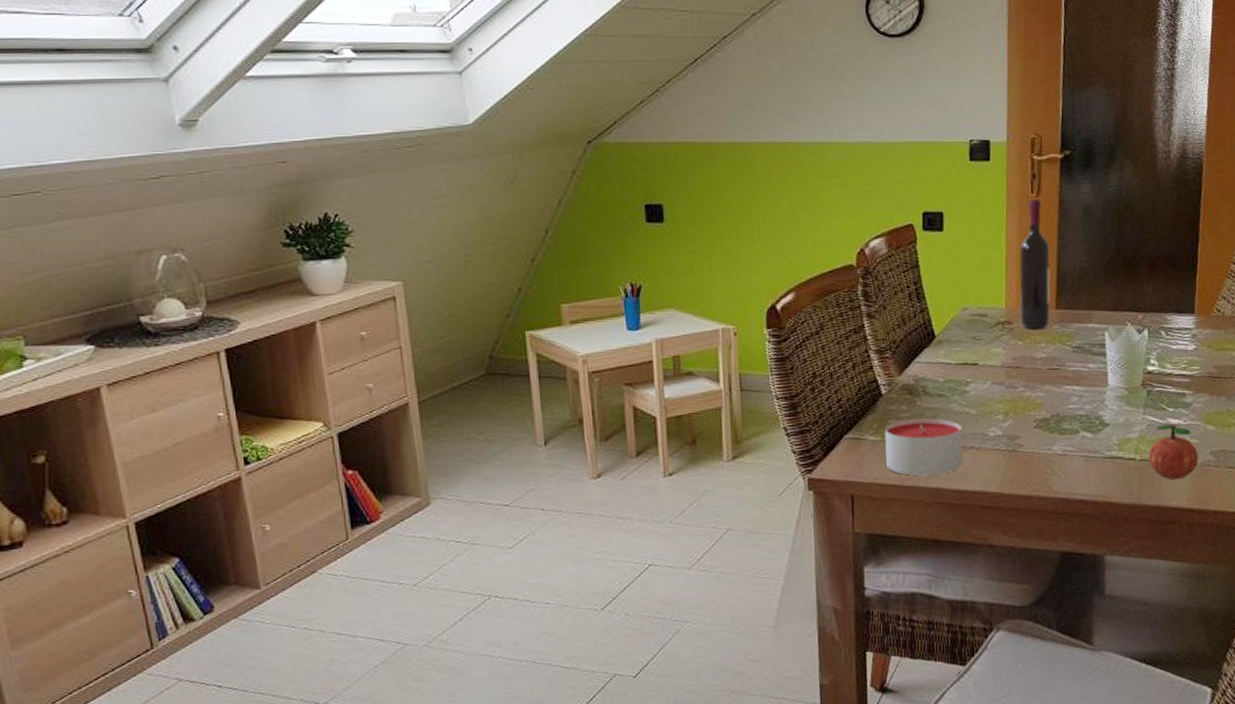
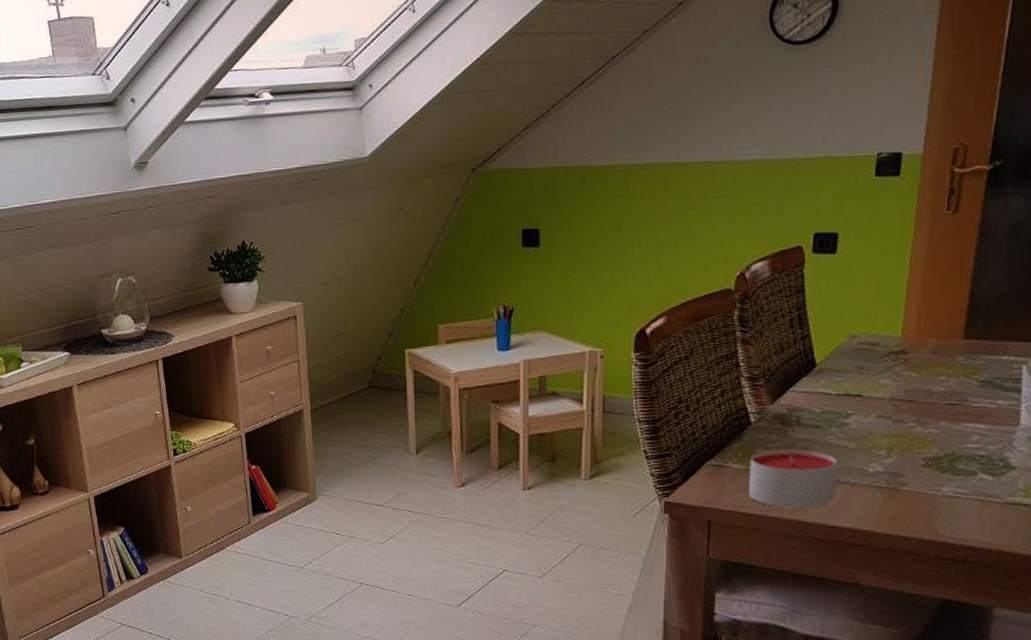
wine bottle: present [1019,198,1051,329] -> none [918,216,965,360]

